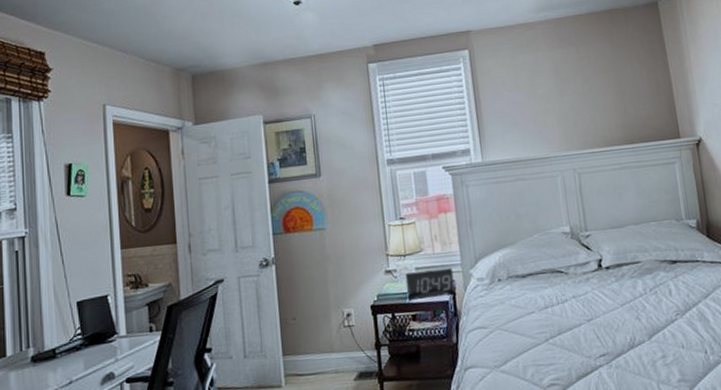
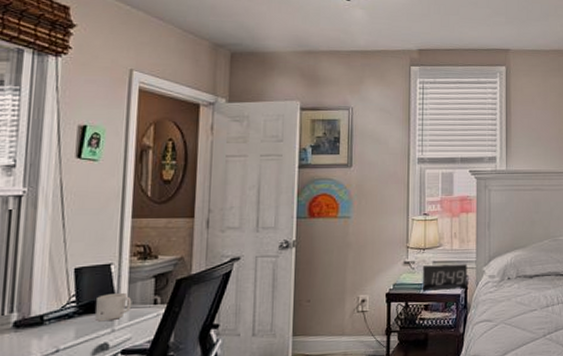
mug: none [98,322,131,352] -> present [95,292,132,322]

